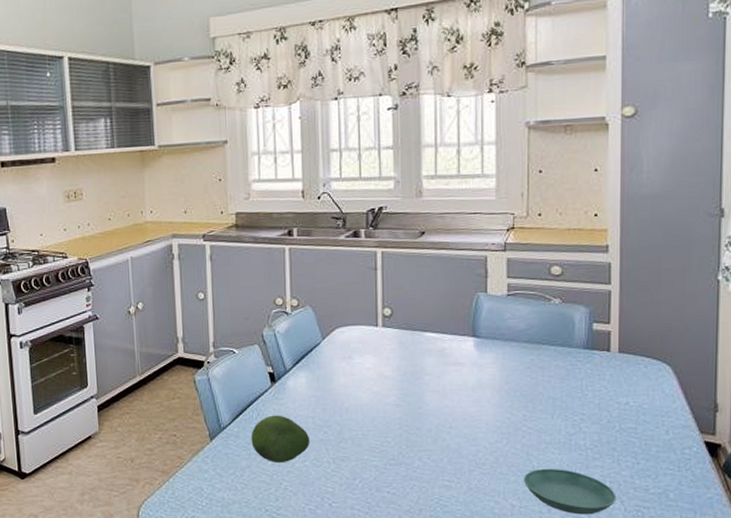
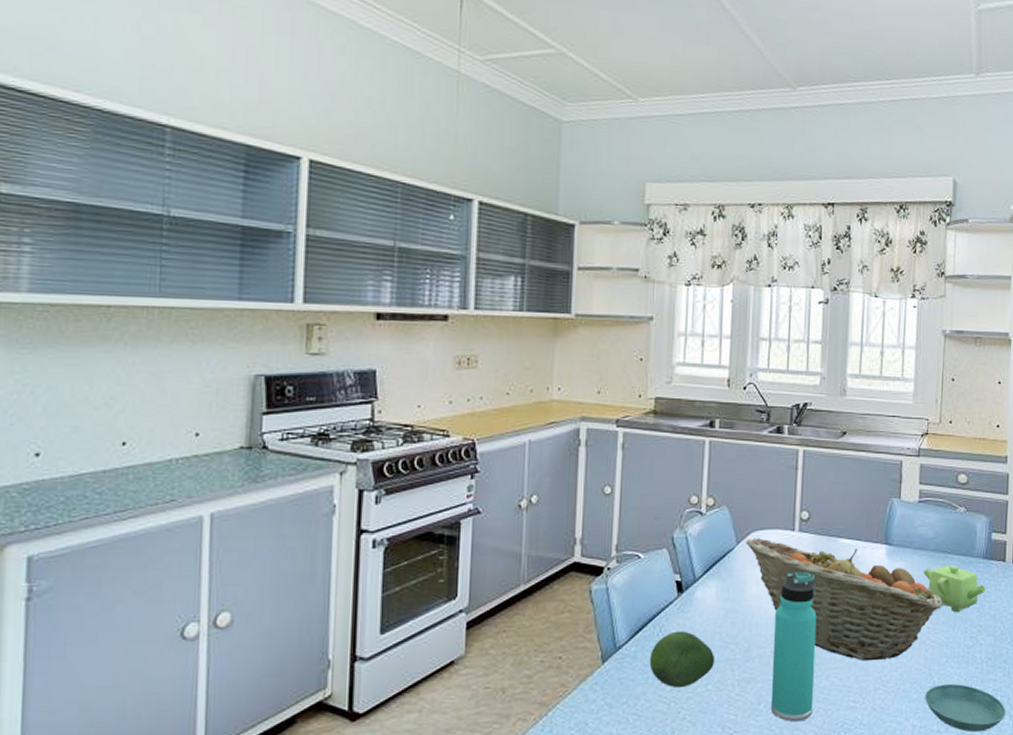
fruit basket: none [331,333,539,445] -> present [746,538,943,662]
thermos bottle: none [364,363,408,497] -> present [770,571,817,722]
teapot: none [516,356,589,402] -> present [924,565,986,613]

